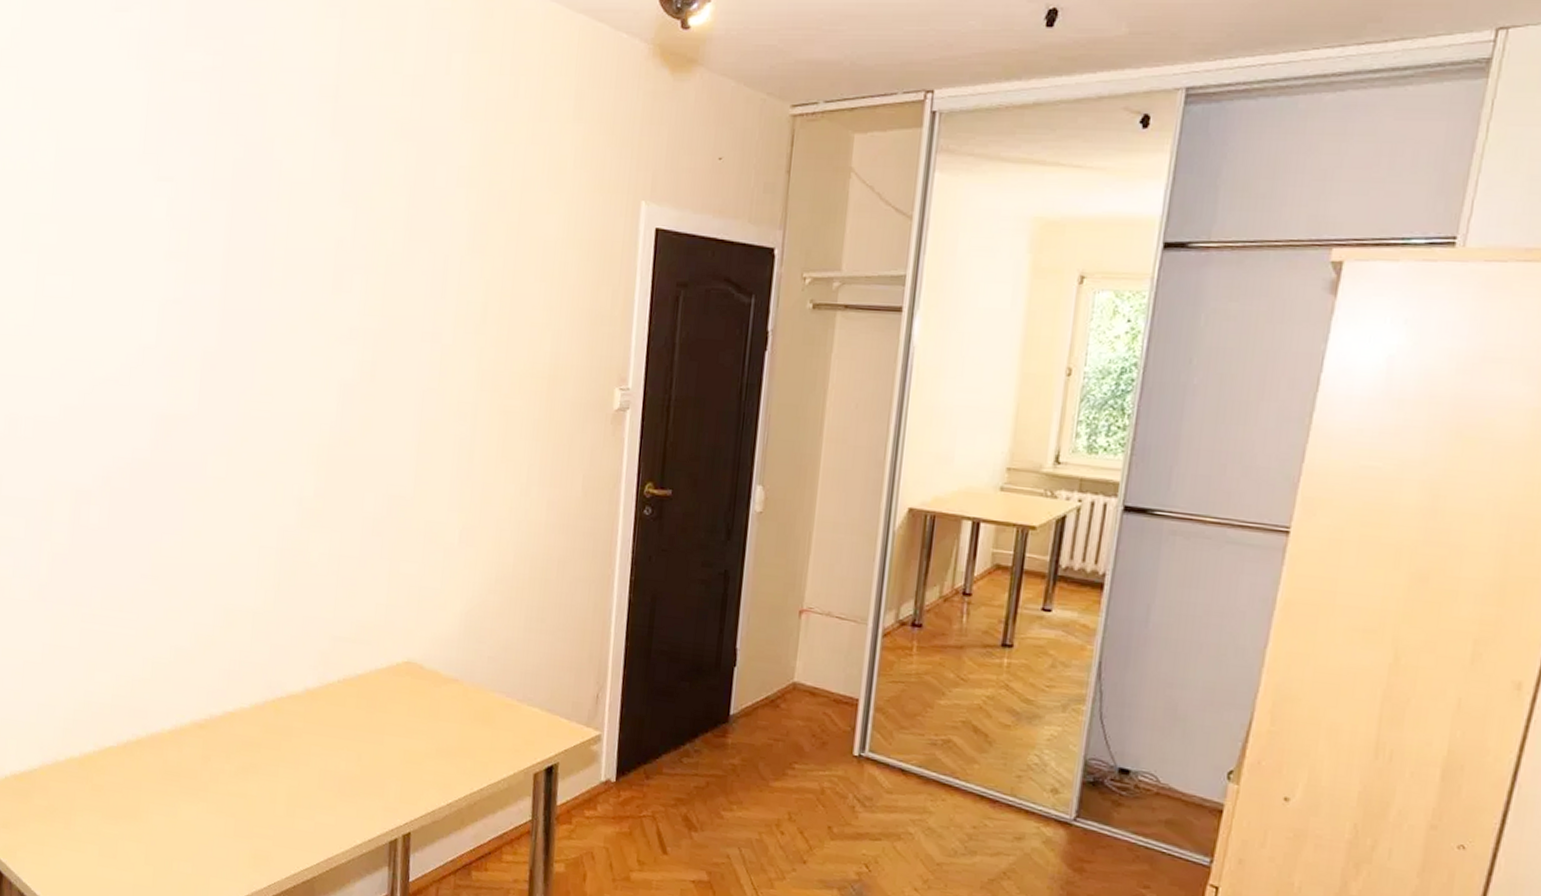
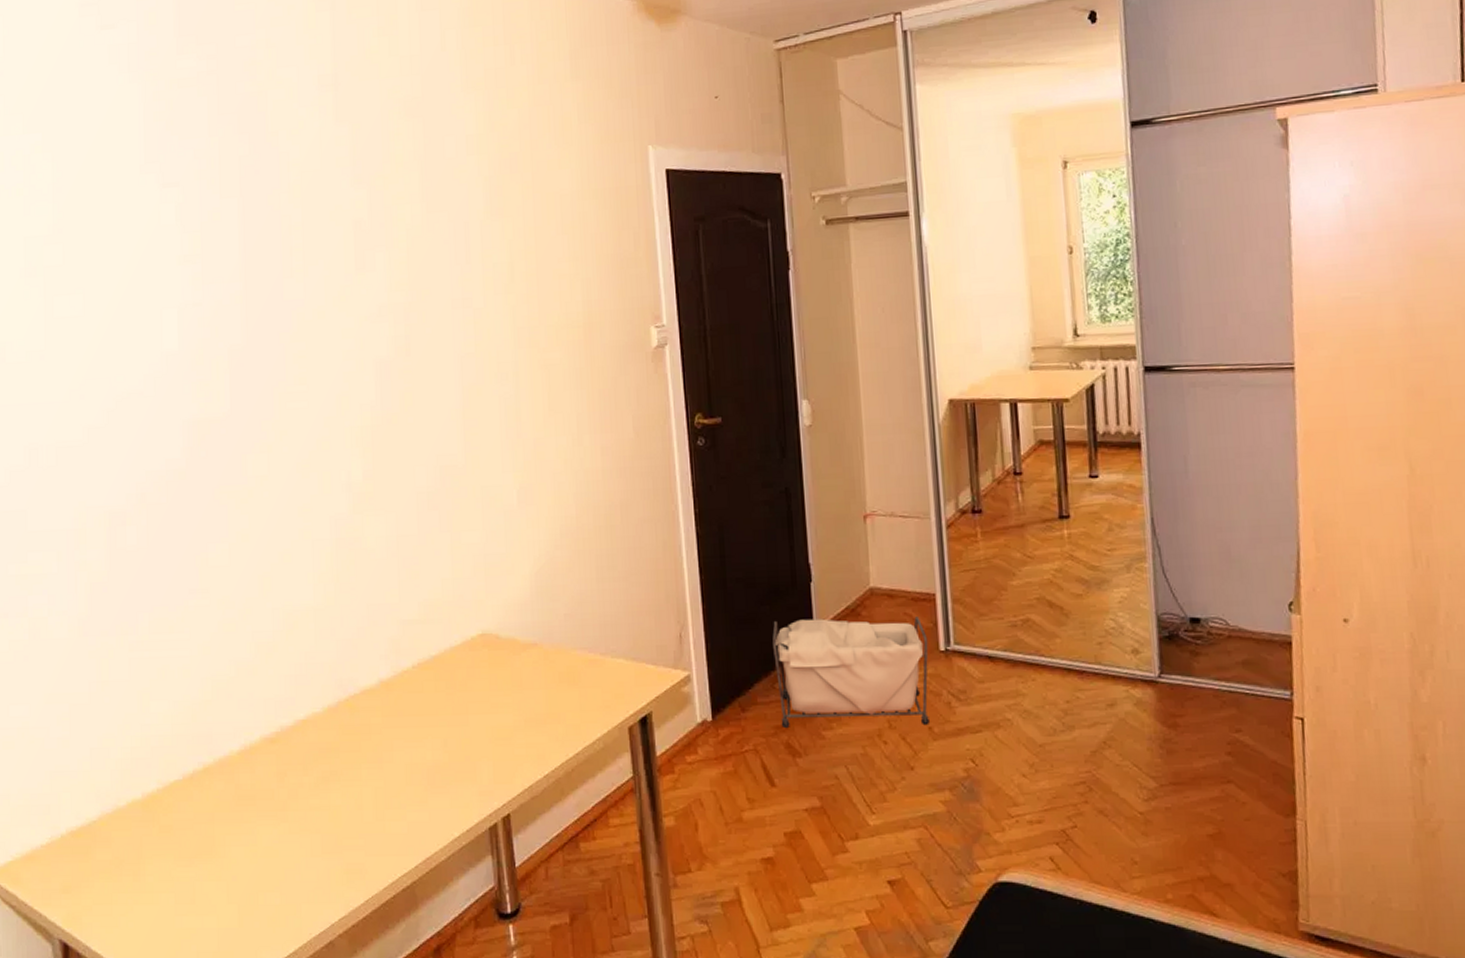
laundry basket: none [682,697,843,825] -> present [772,617,929,728]

